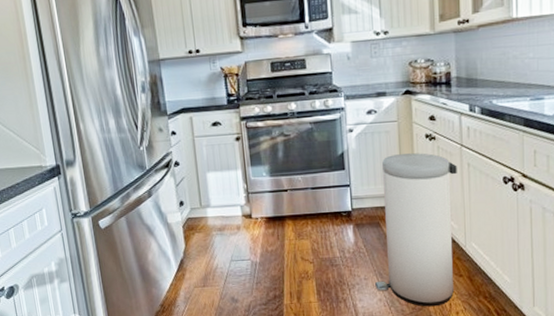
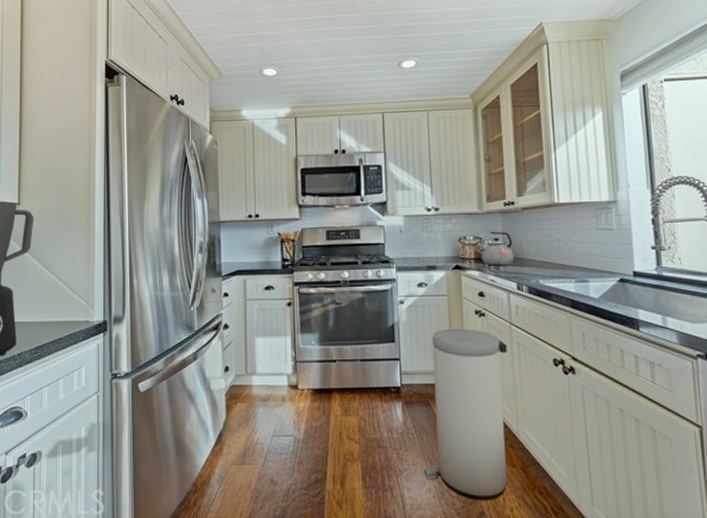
kettle: none [432,52,466,89] -> present [481,232,514,266]

